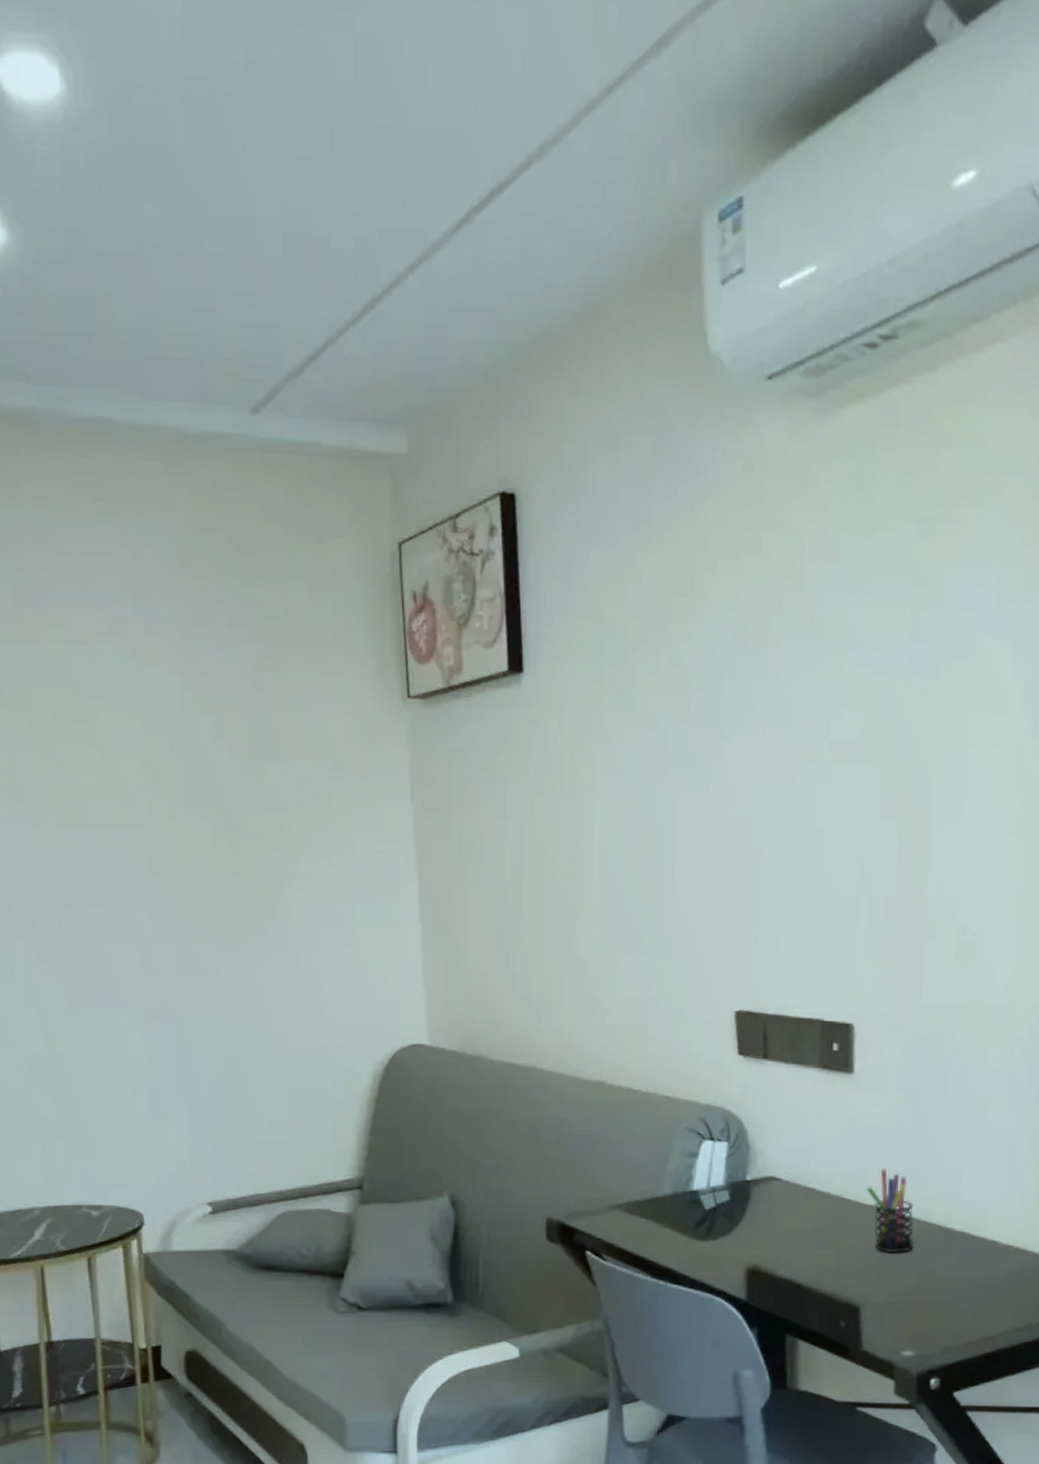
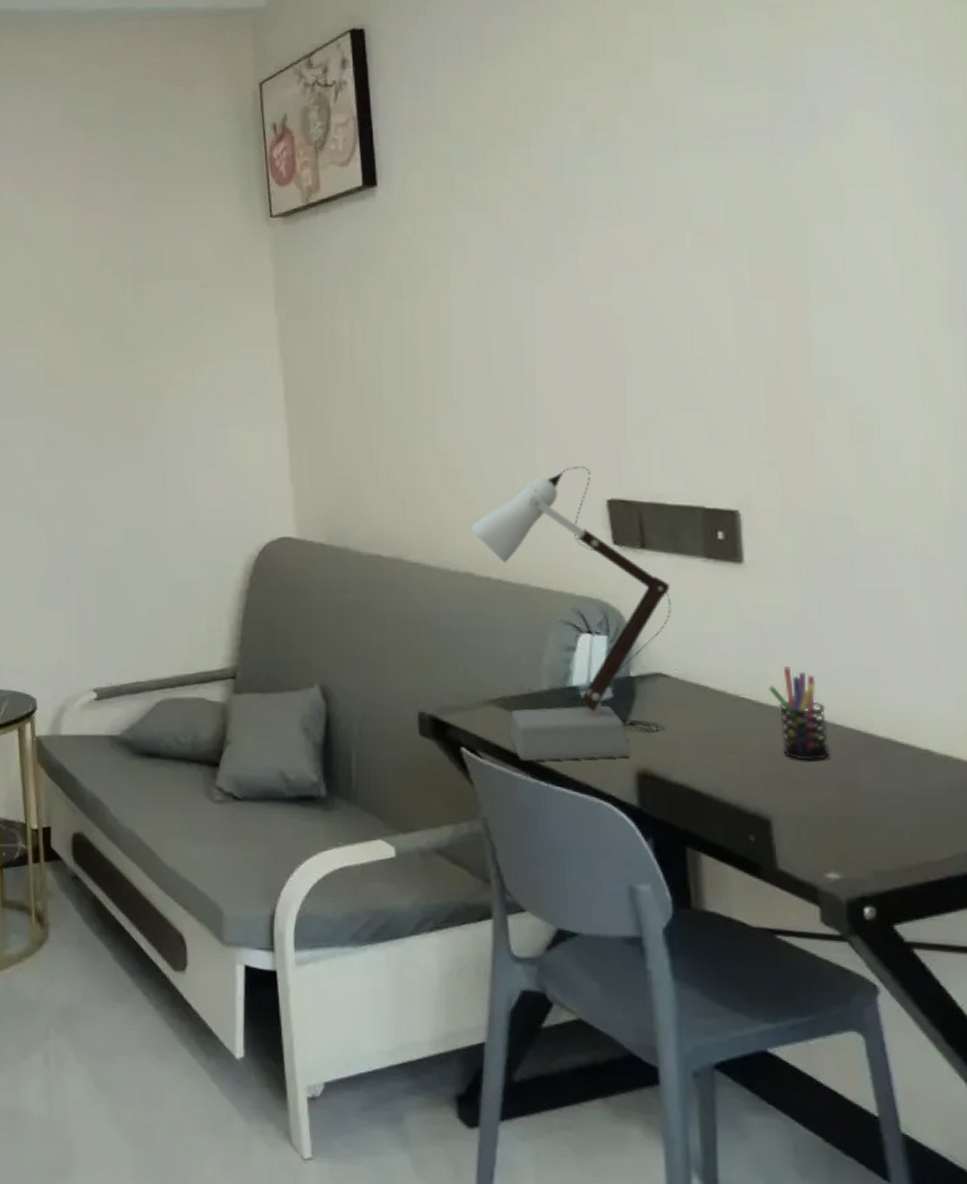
desk lamp: none [603,978,788,1262] -> present [469,467,671,761]

